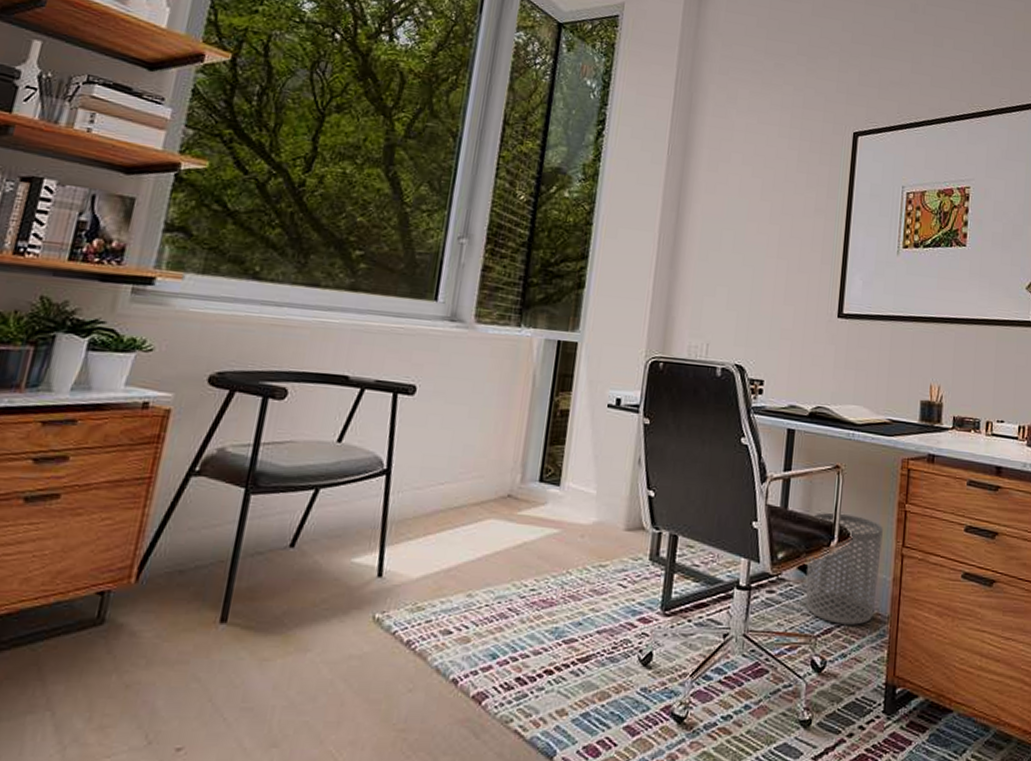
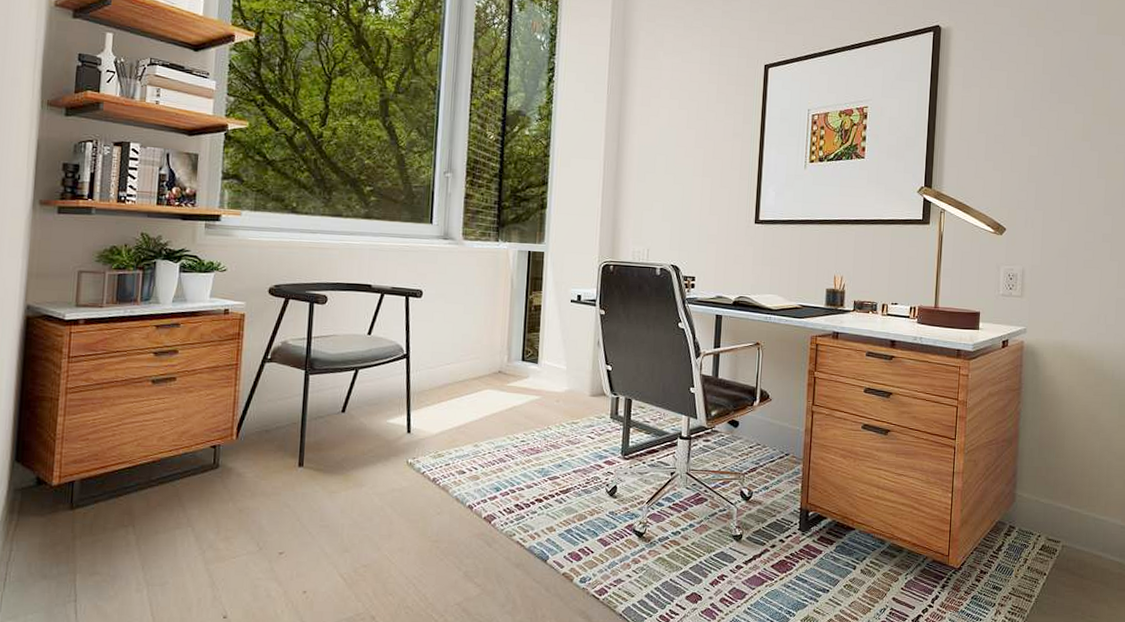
waste bin: present [805,513,883,625] -> none [734,380,796,465]

